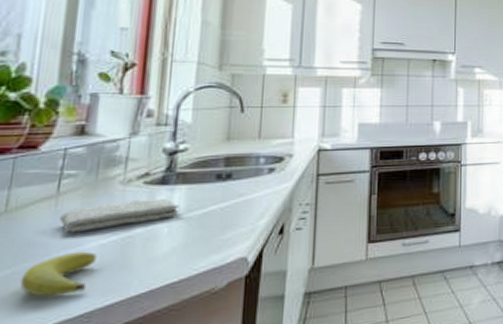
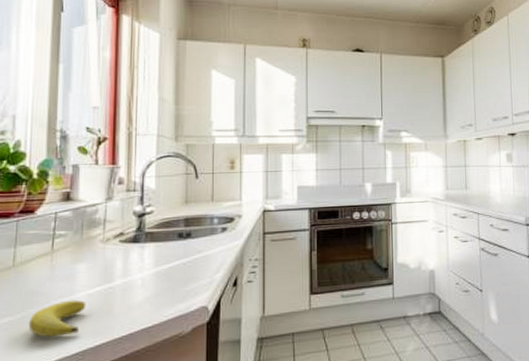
washcloth: present [60,198,181,233] -> none [55,254,150,284]

